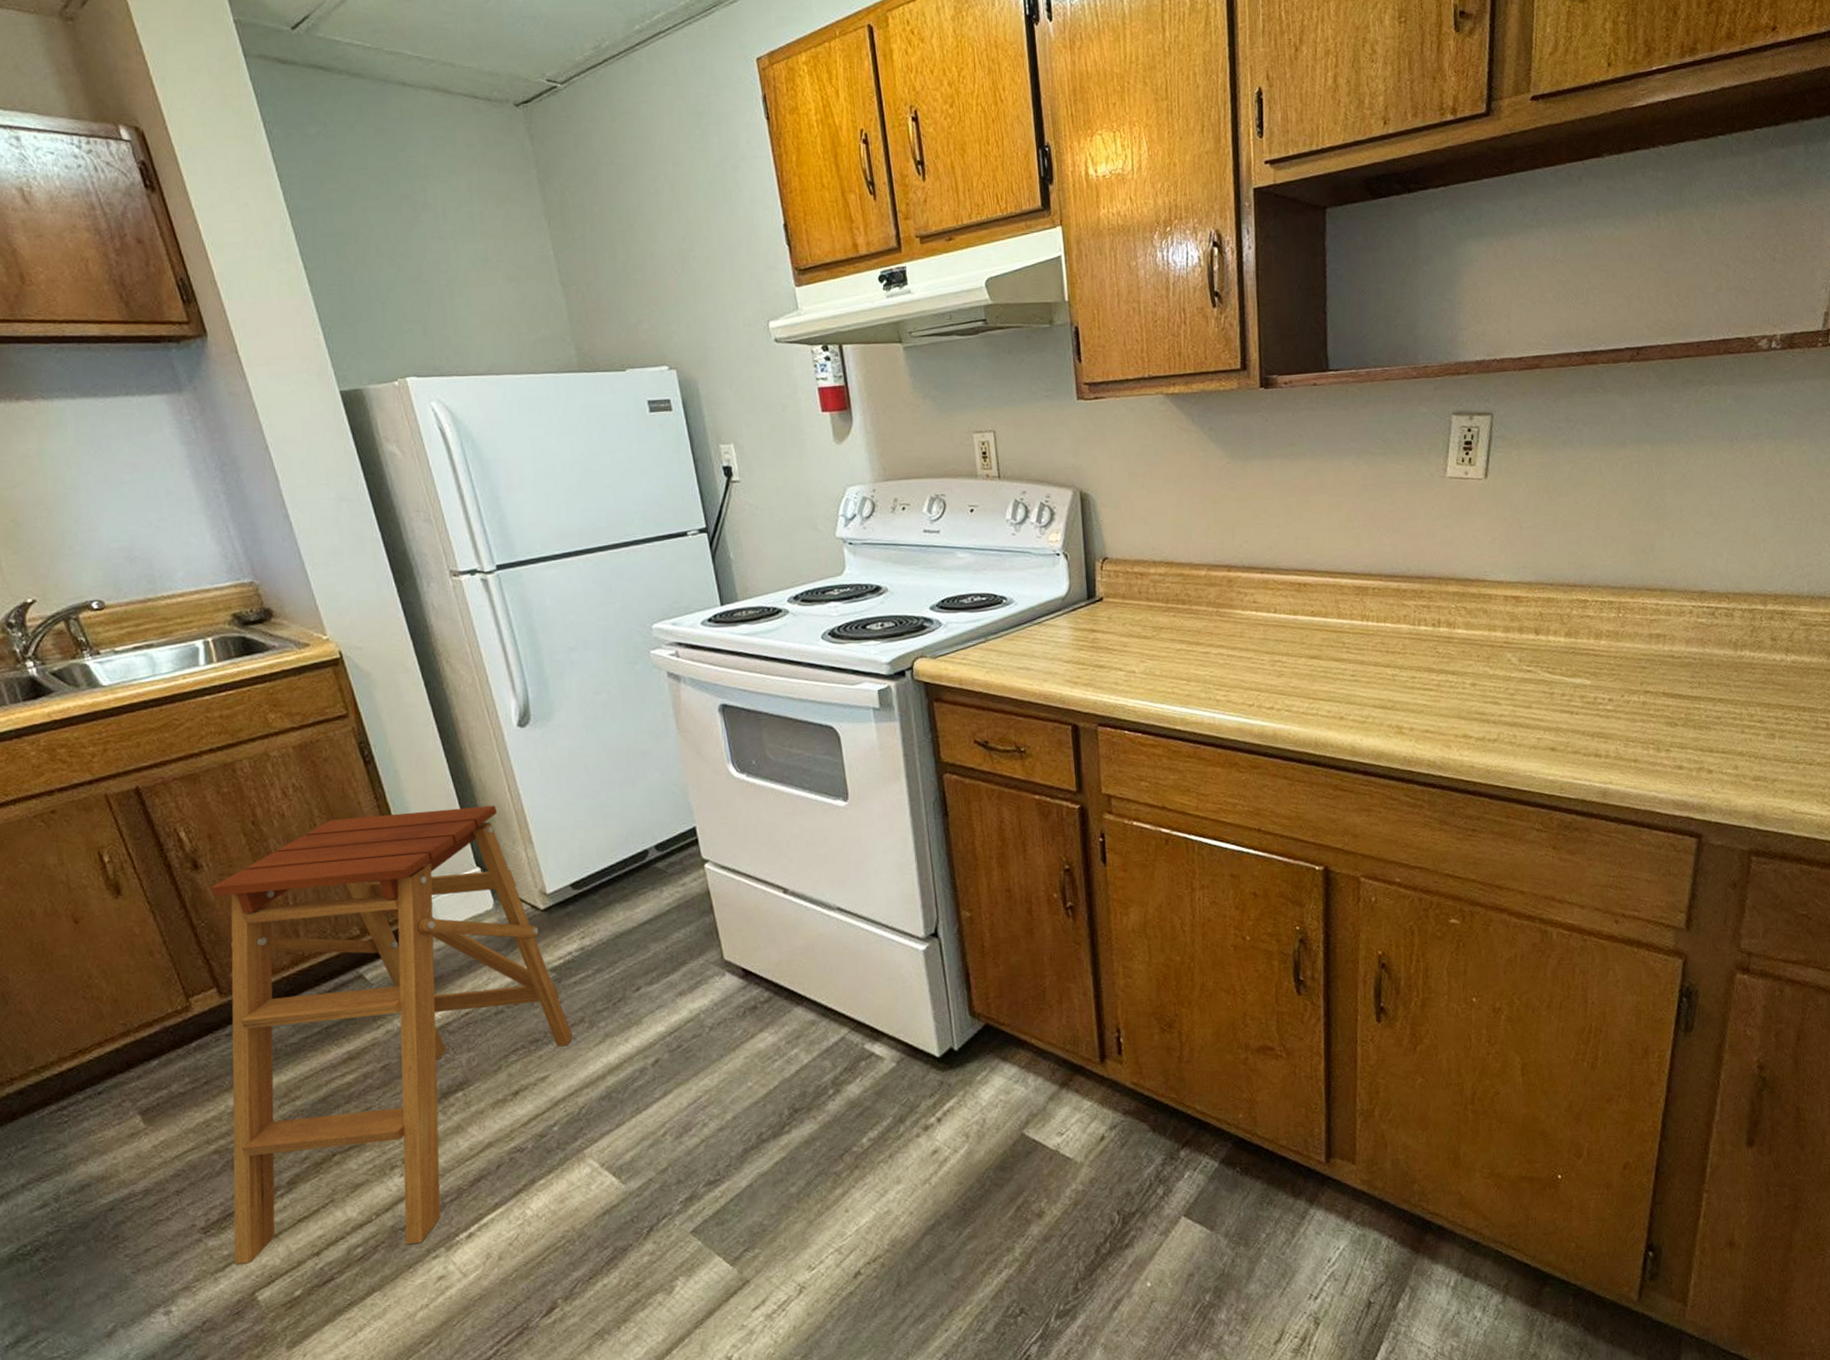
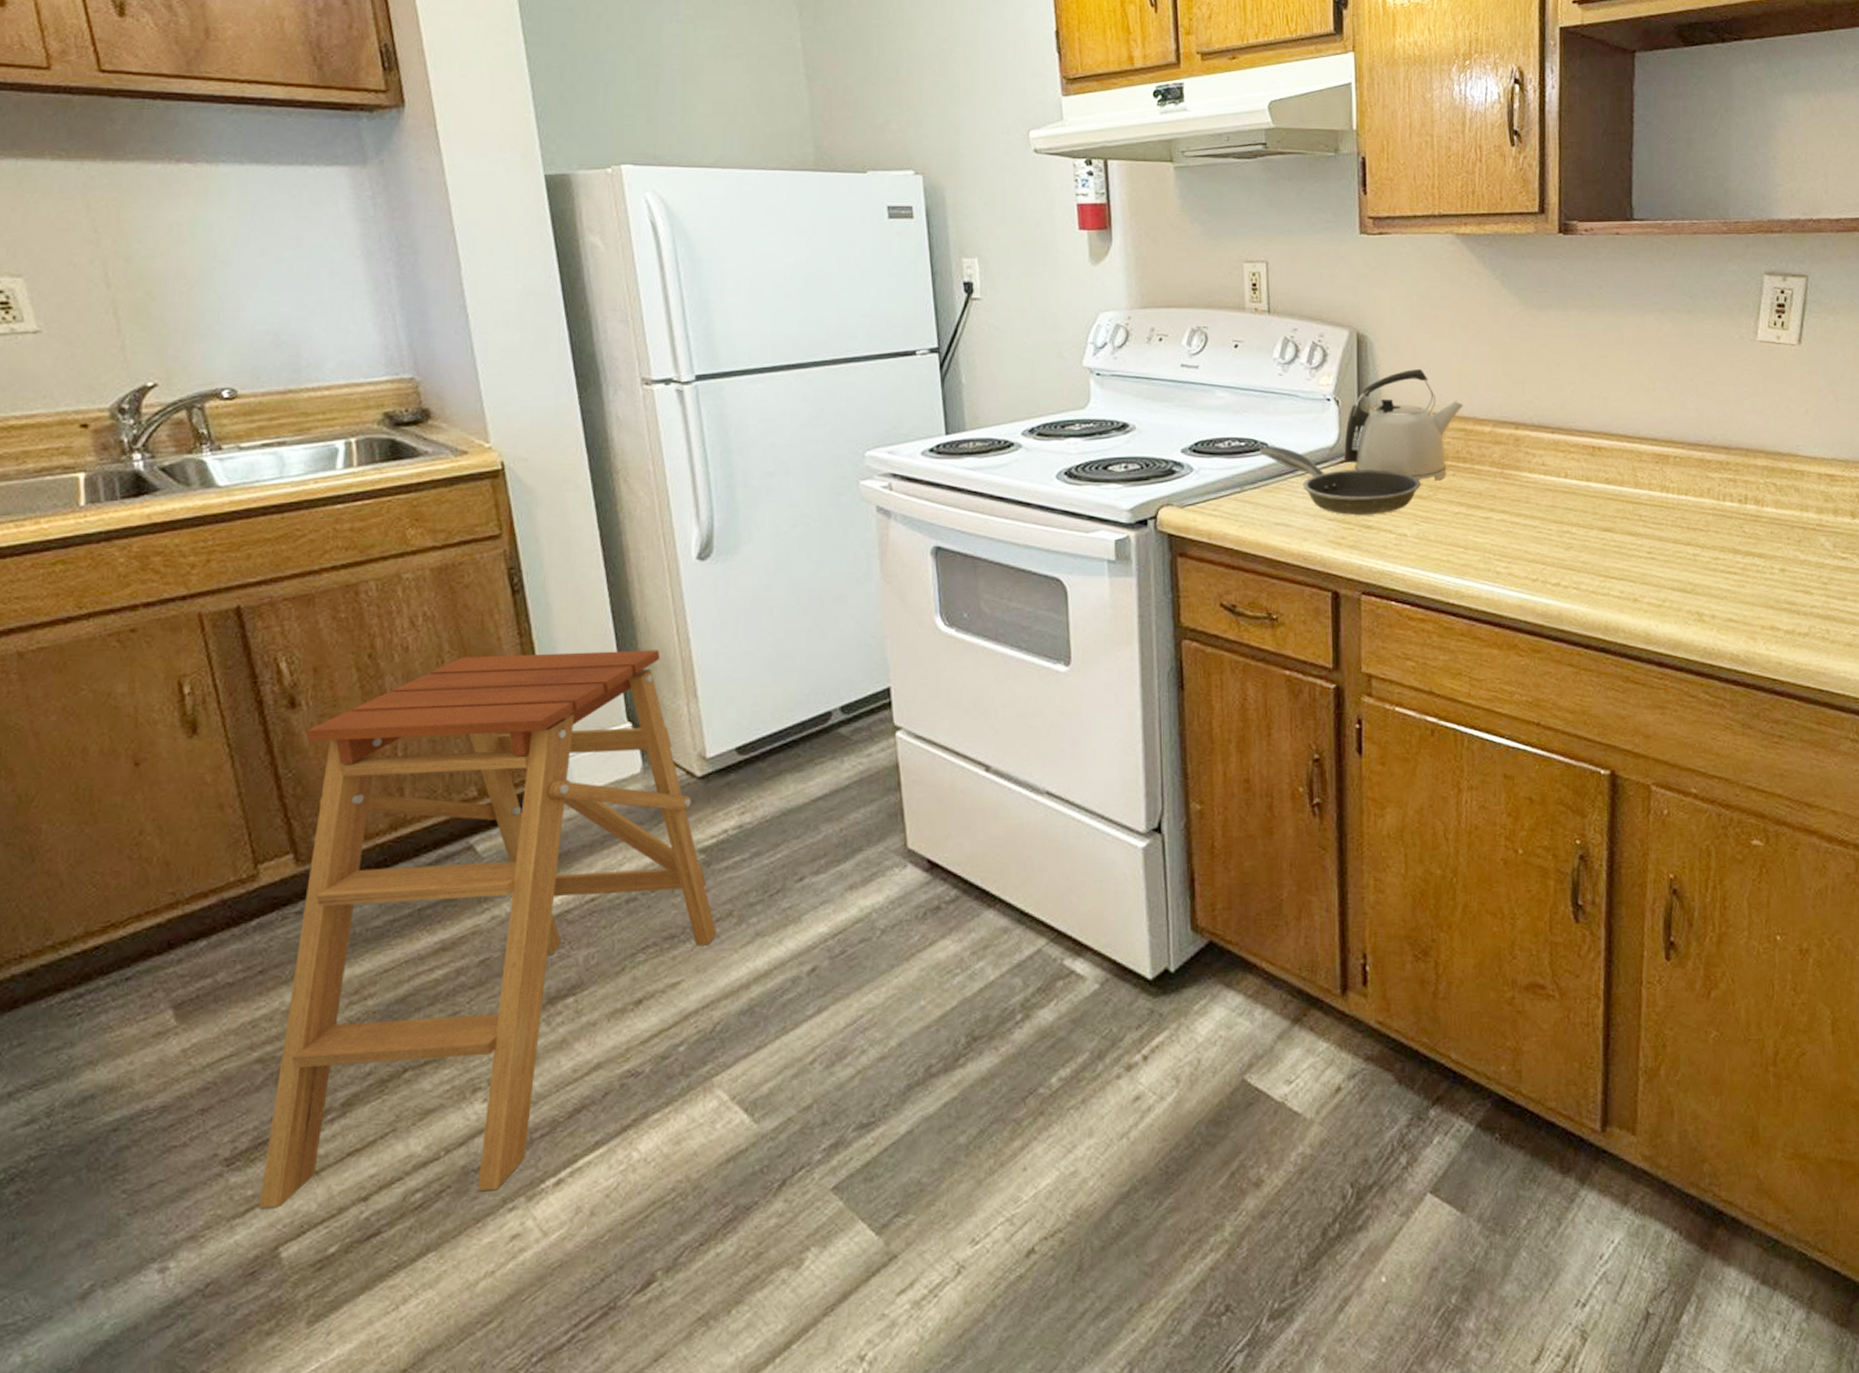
frying pan: none [999,599,1146,657] -> present [1260,446,1421,515]
kettle: none [1074,521,1181,622] -> present [1343,368,1464,481]

